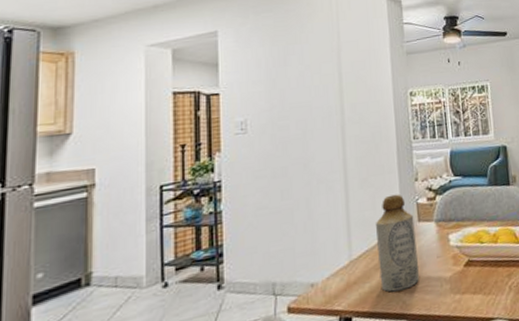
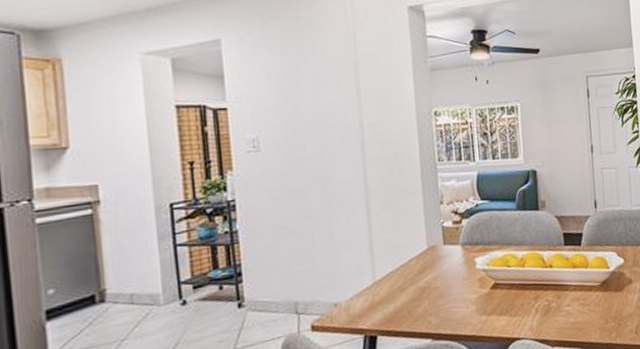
bottle: present [376,194,420,292] -> none [400,216,445,313]

